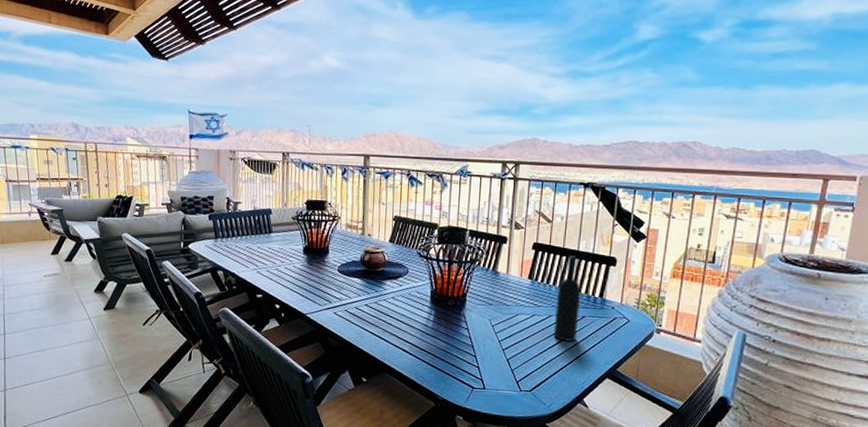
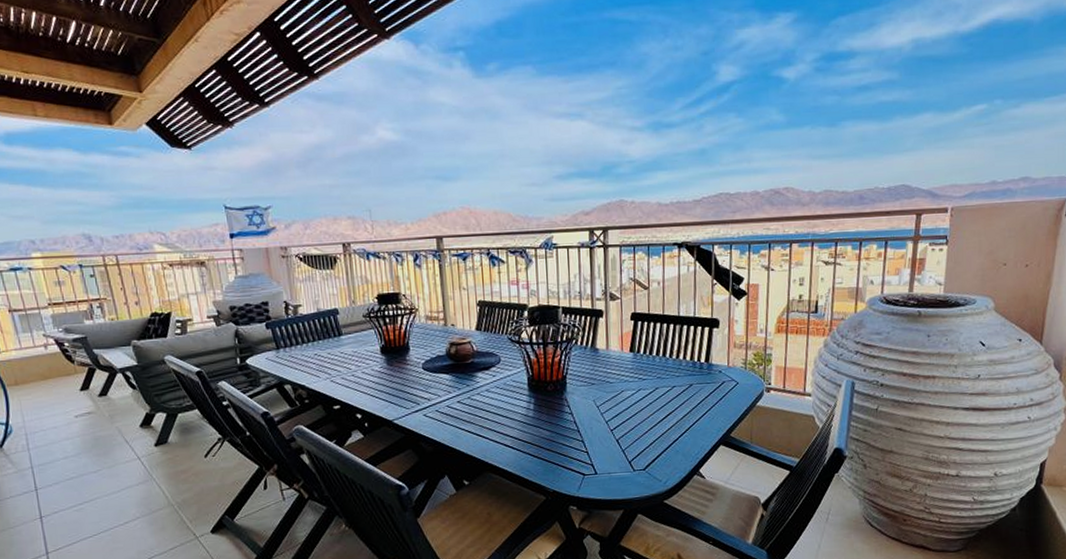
wine bottle: present [553,255,582,342] -> none [661,322,687,413]

